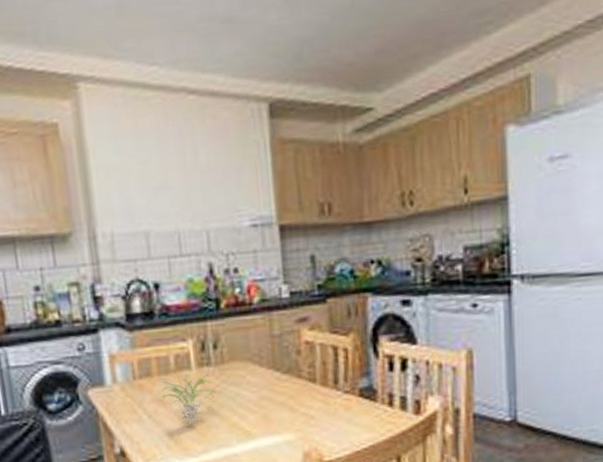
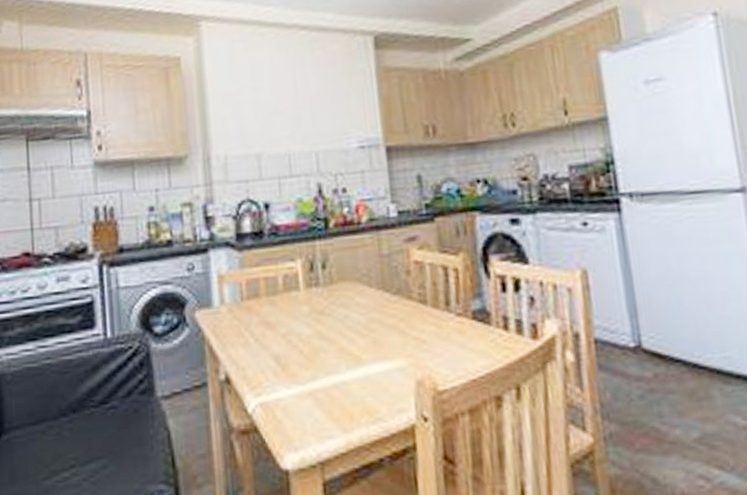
plant: present [158,370,216,424] -> none [266,291,324,348]

